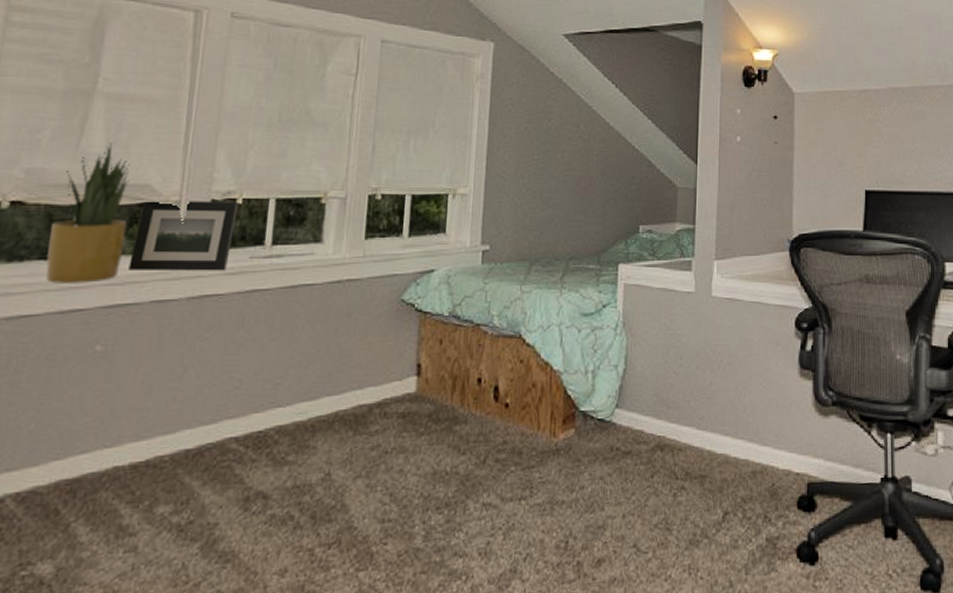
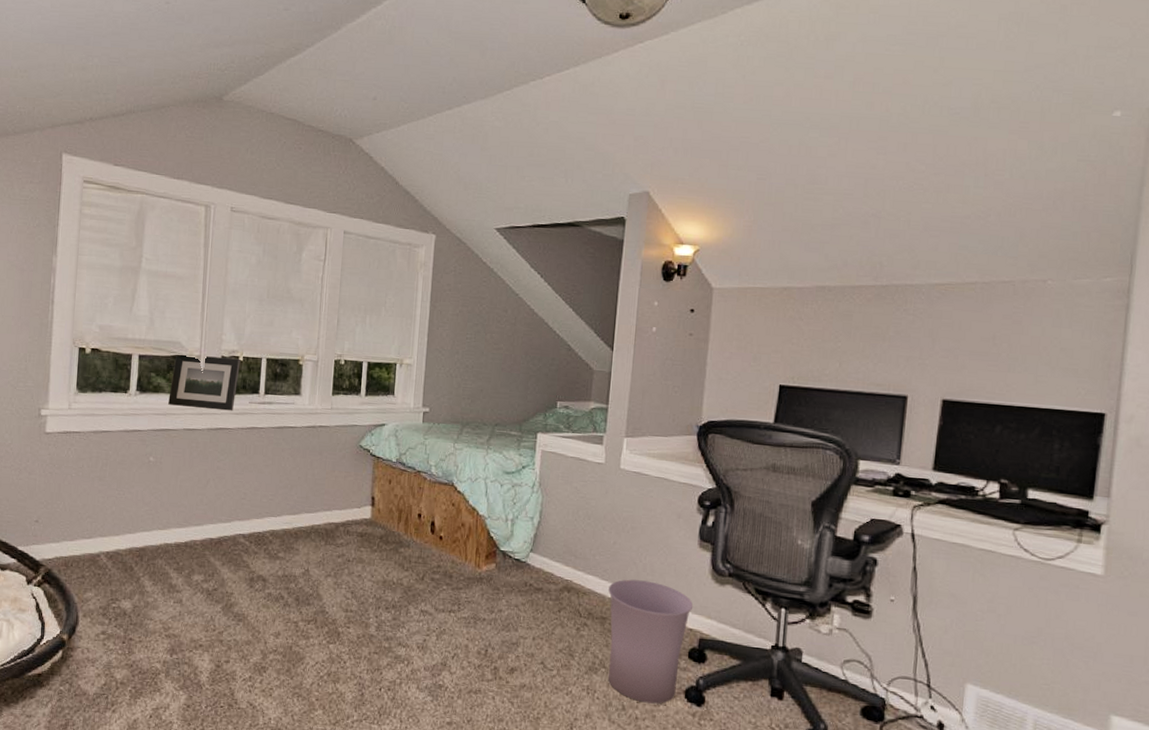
planter: present [44,142,130,284] -> none [115,308,166,412]
waste bin: none [707,423,799,573] -> present [607,579,694,704]

